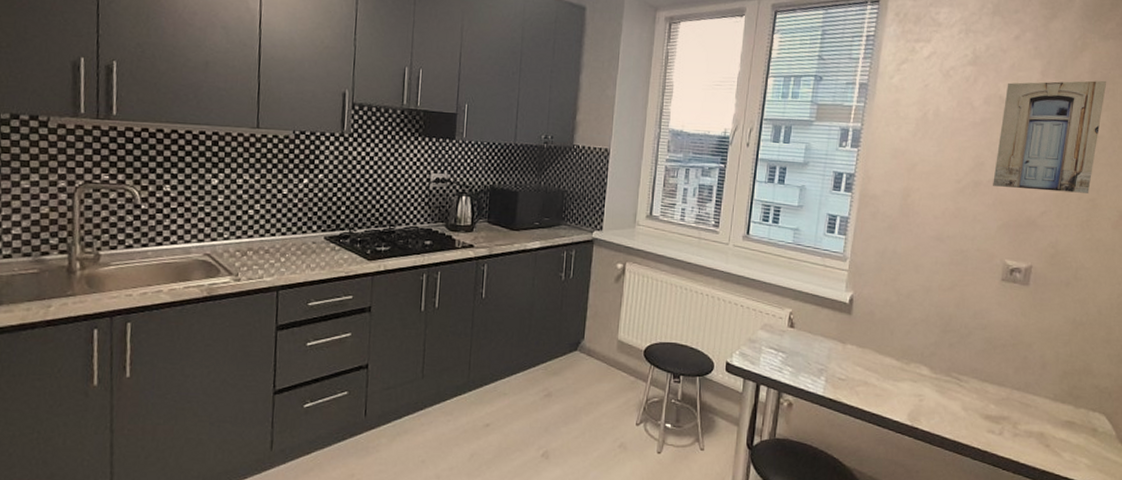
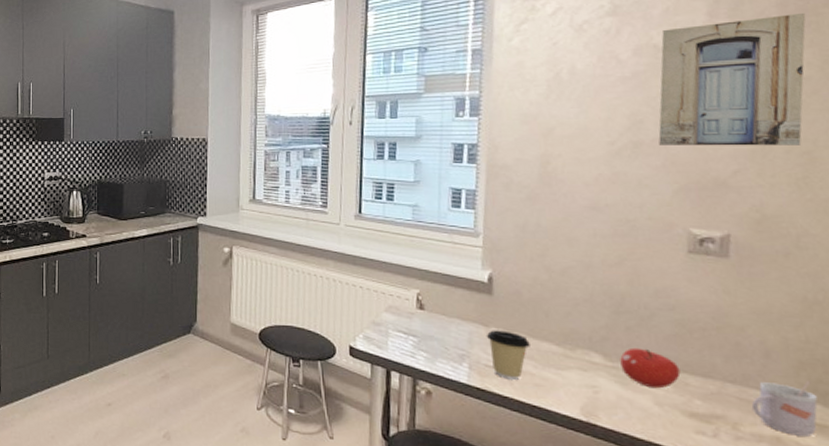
coffee cup: none [842,346,876,391] -> present [486,330,530,380]
fruit: none [942,361,984,396] -> present [620,347,681,389]
mug: none [1028,386,1071,431] -> present [751,380,818,437]

